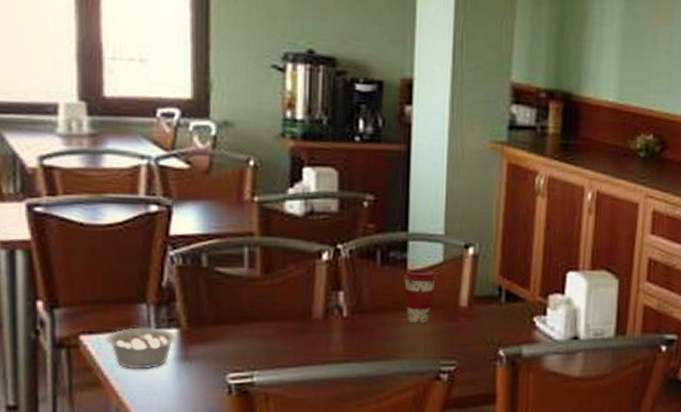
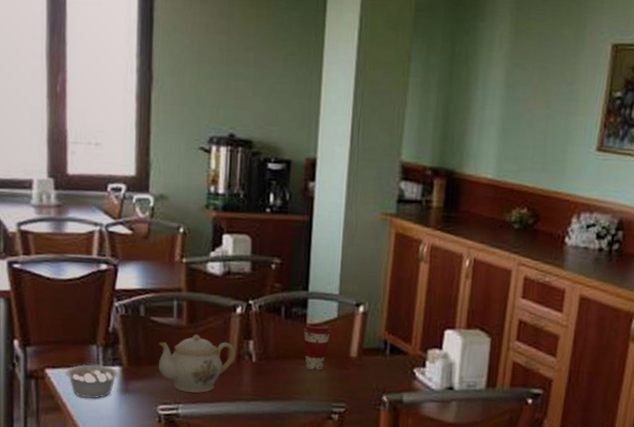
teapot: none [226,287,322,356] -> present [158,334,235,393]

